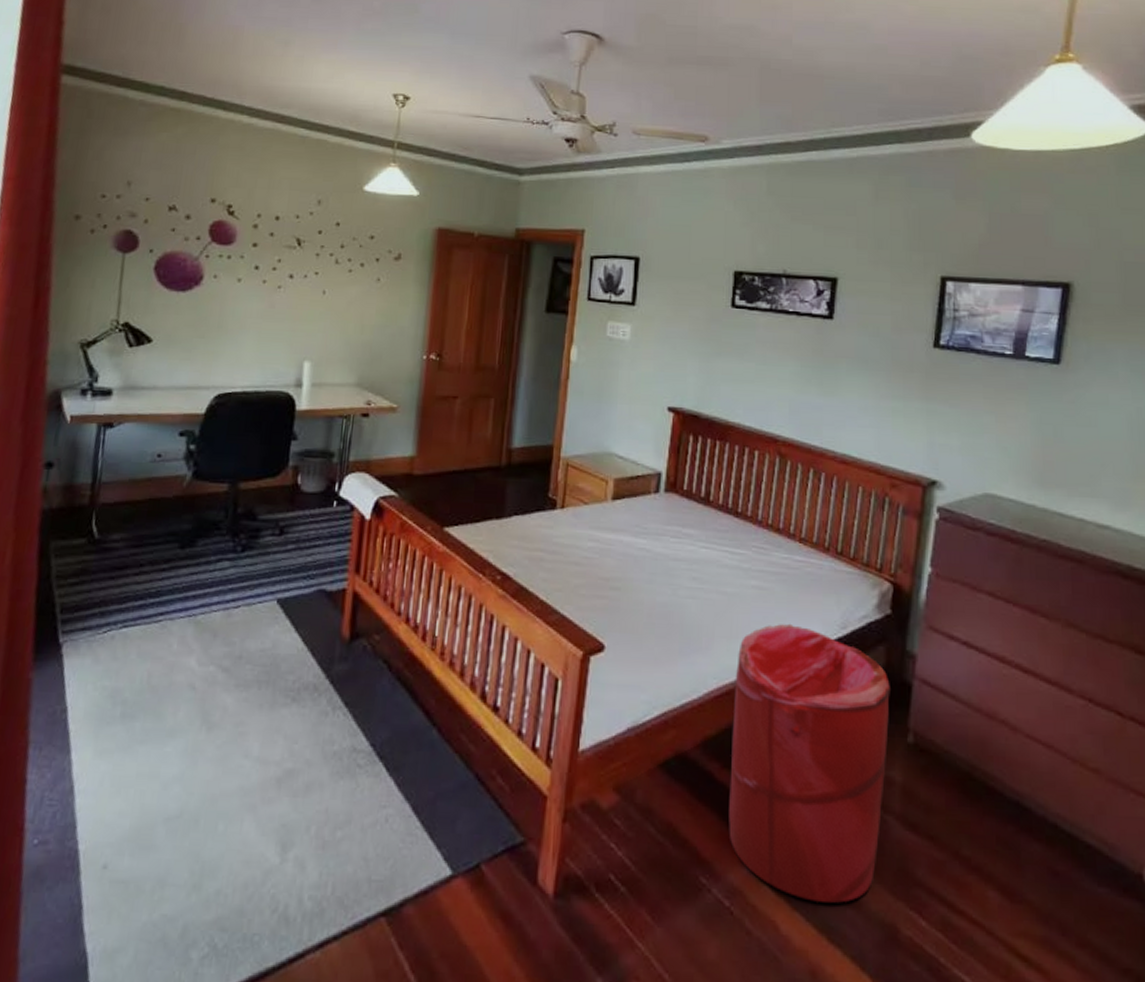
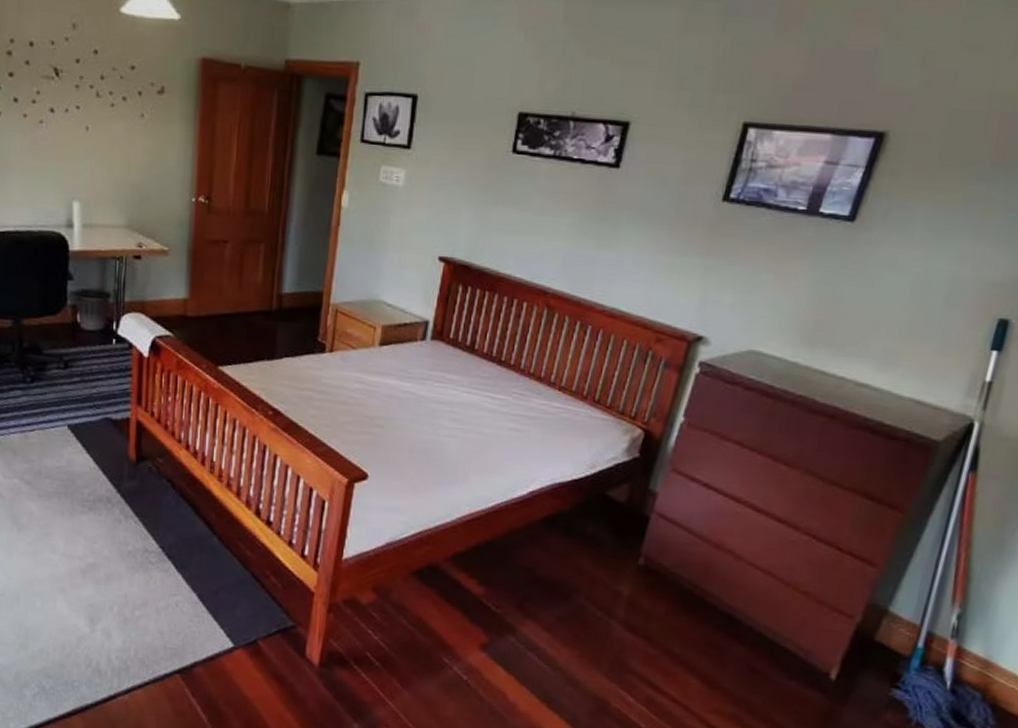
laundry hamper: present [729,623,892,903] -> none [470,462,630,682]

